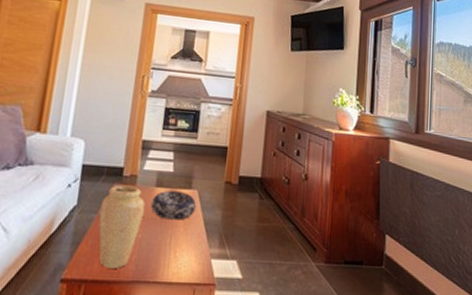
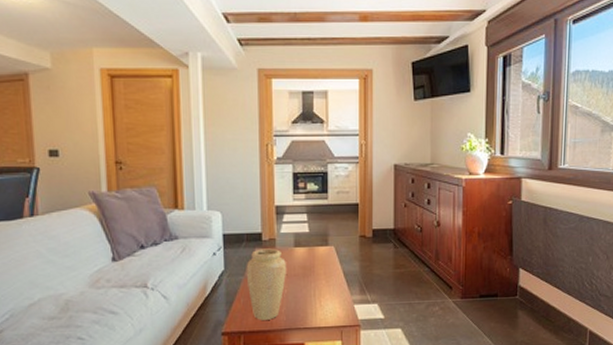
decorative bowl: present [150,190,197,220] -> none [292,248,335,275]

